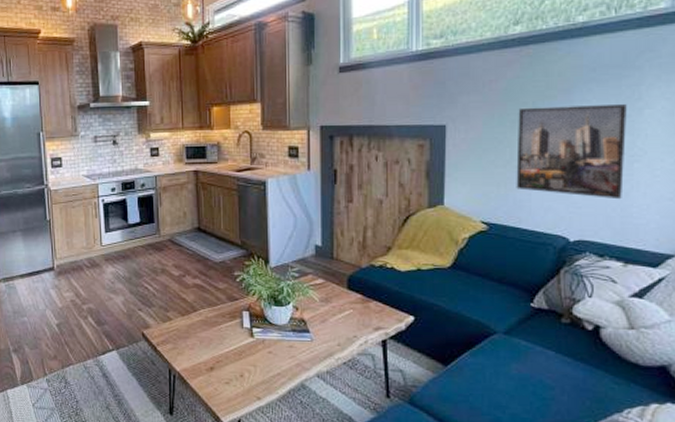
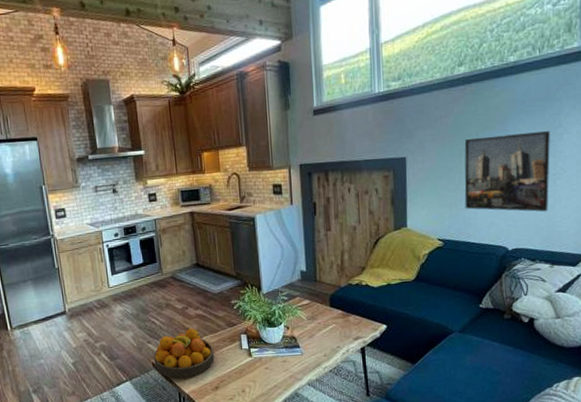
fruit bowl: none [144,296,211,354] -> present [154,326,215,379]

